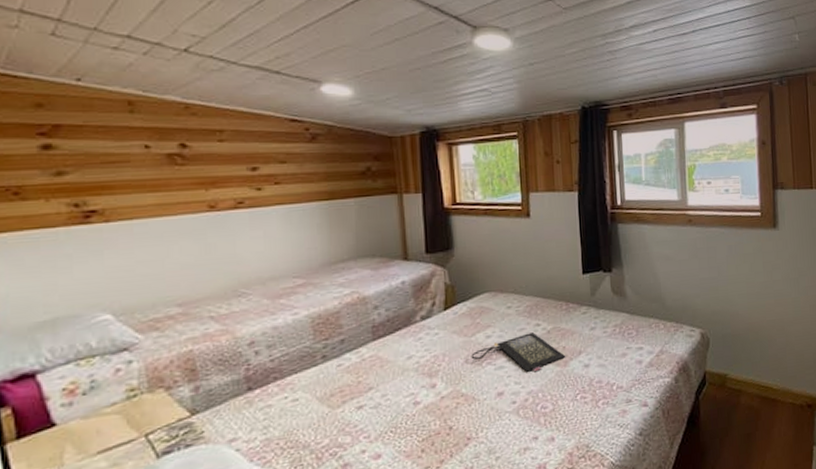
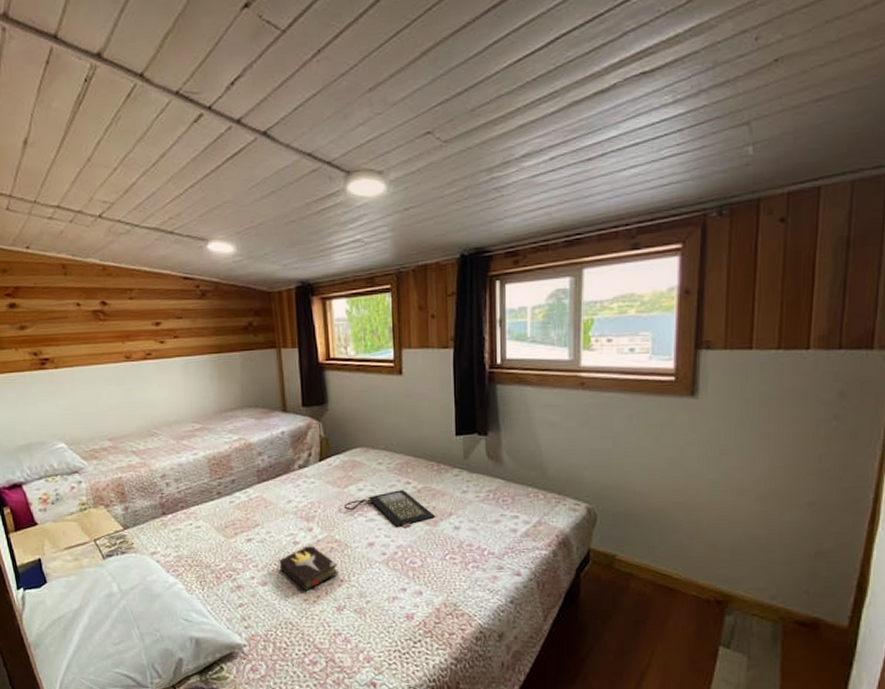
hardback book: none [396,402,465,457] -> present [279,544,338,591]

